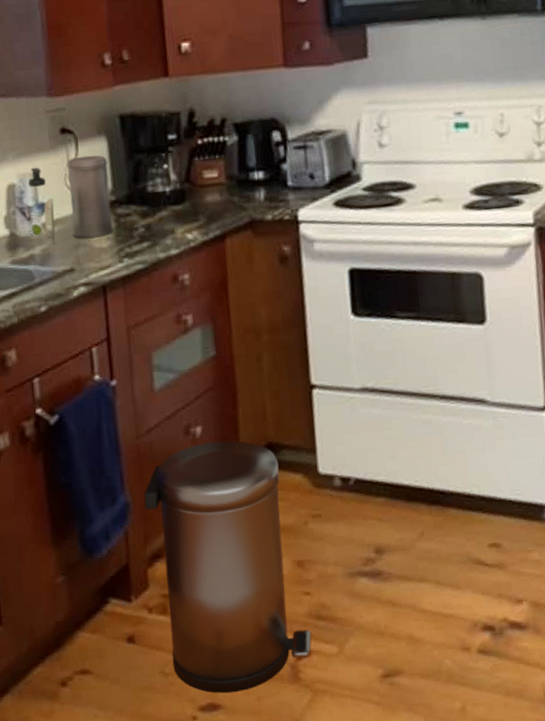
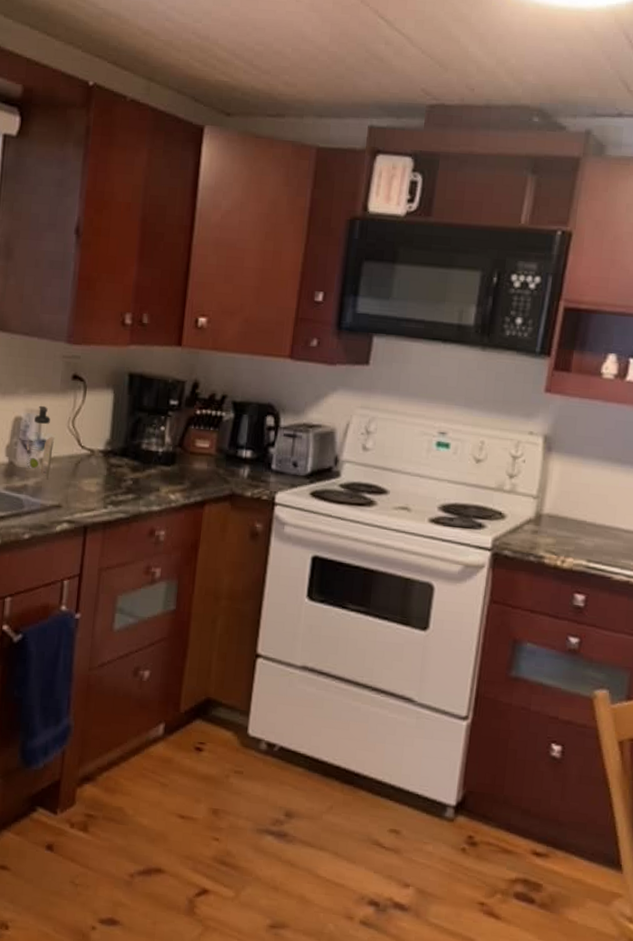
canister: present [67,155,113,239] -> none [66,404,111,482]
pedal bin: present [144,440,312,693] -> none [83,686,213,913]

